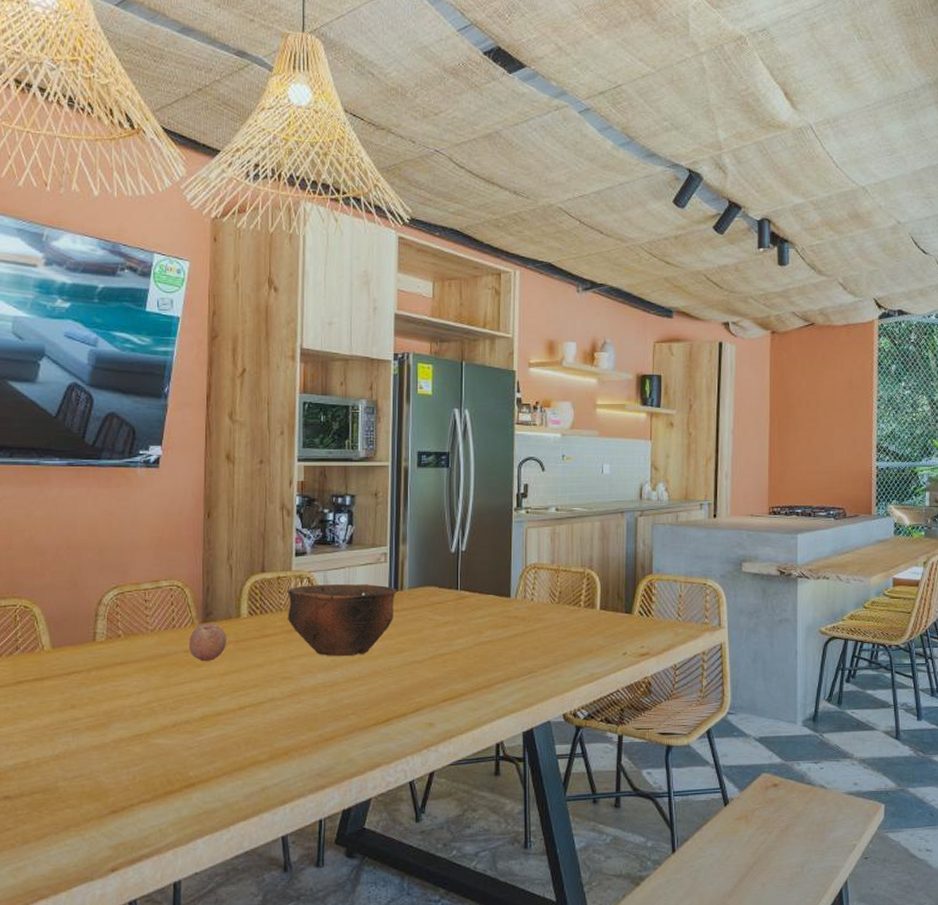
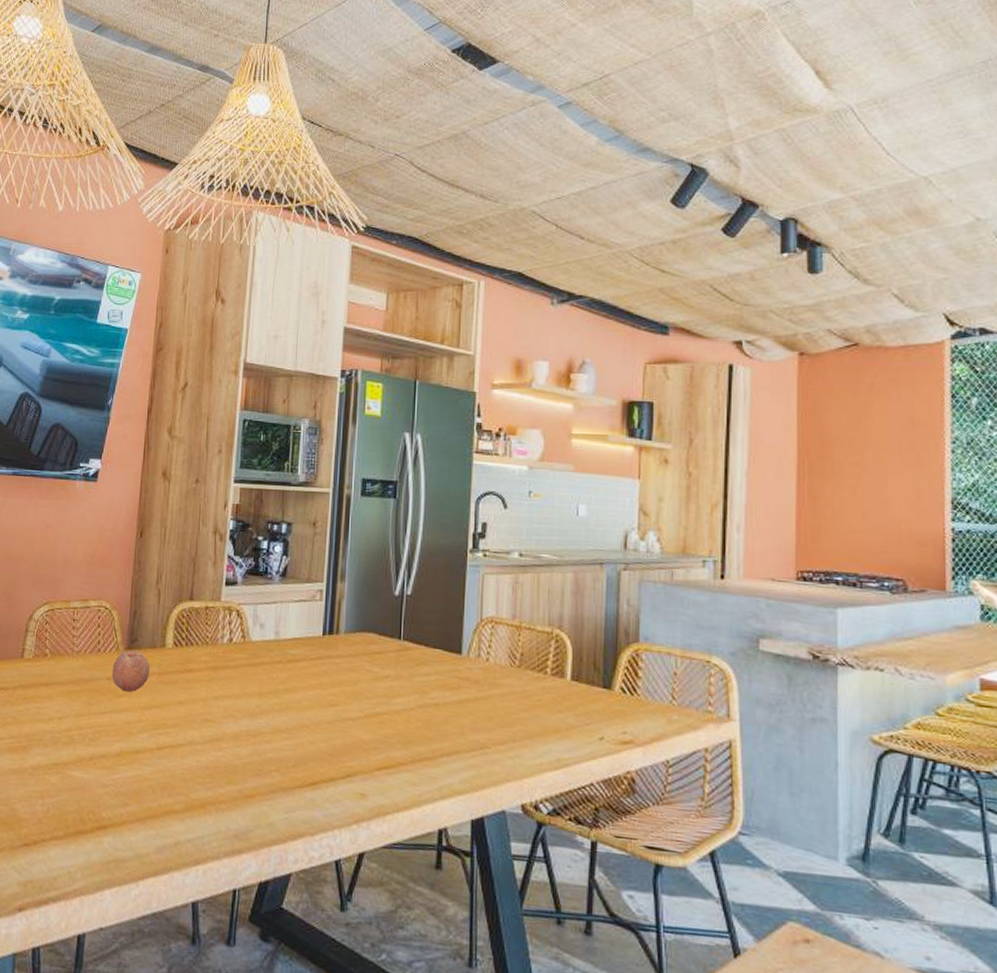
bowl: present [287,583,397,657] -> none [214,618,332,704]

